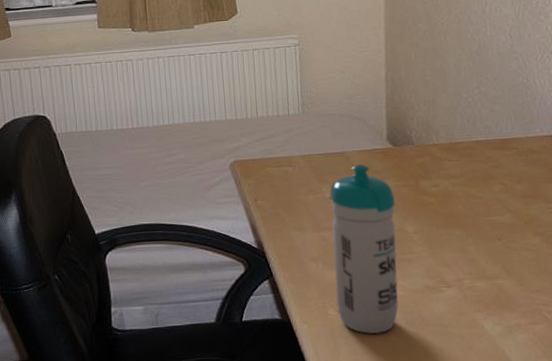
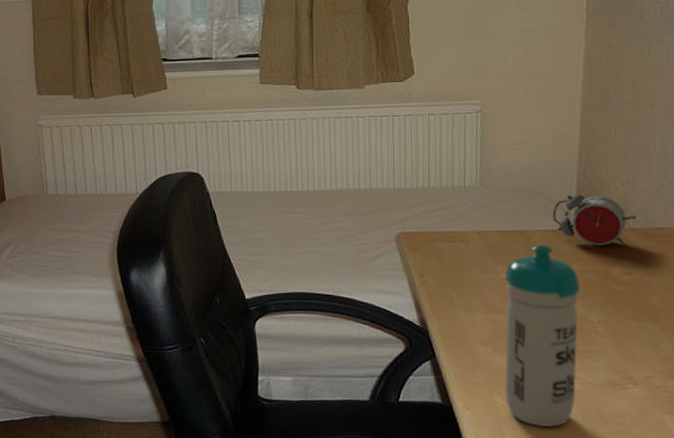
alarm clock: none [367,115,439,162] -> present [553,194,637,247]

